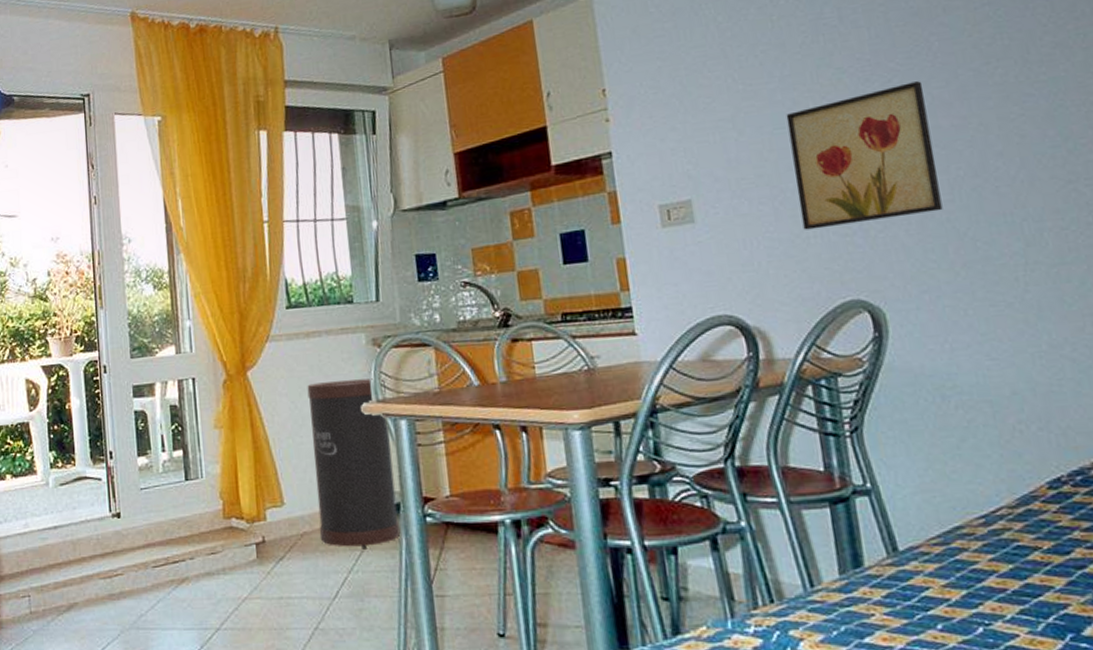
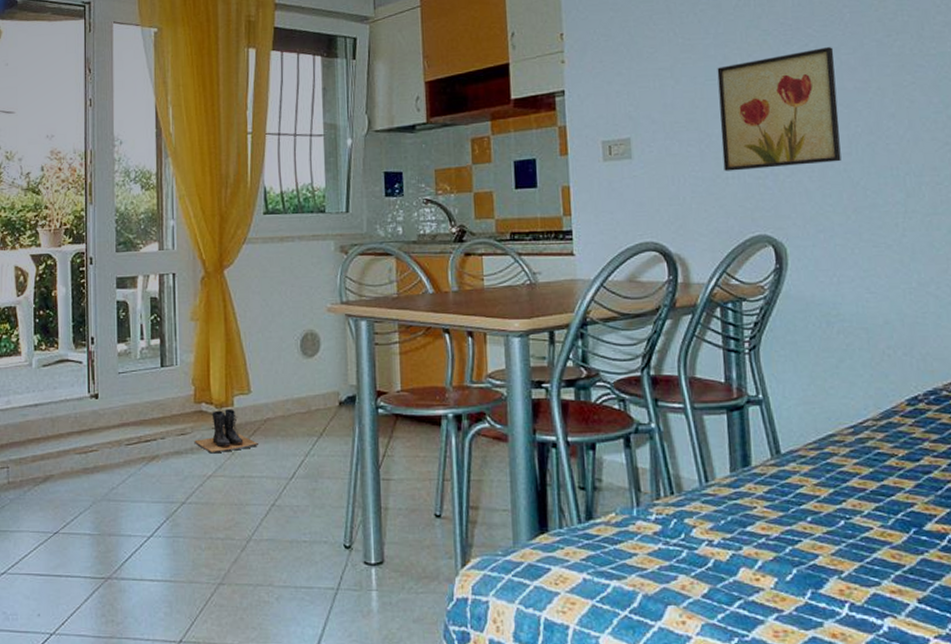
boots: none [226,523,296,574] -> present [194,409,258,454]
trash can: present [307,378,400,549] -> none [278,282,353,436]

